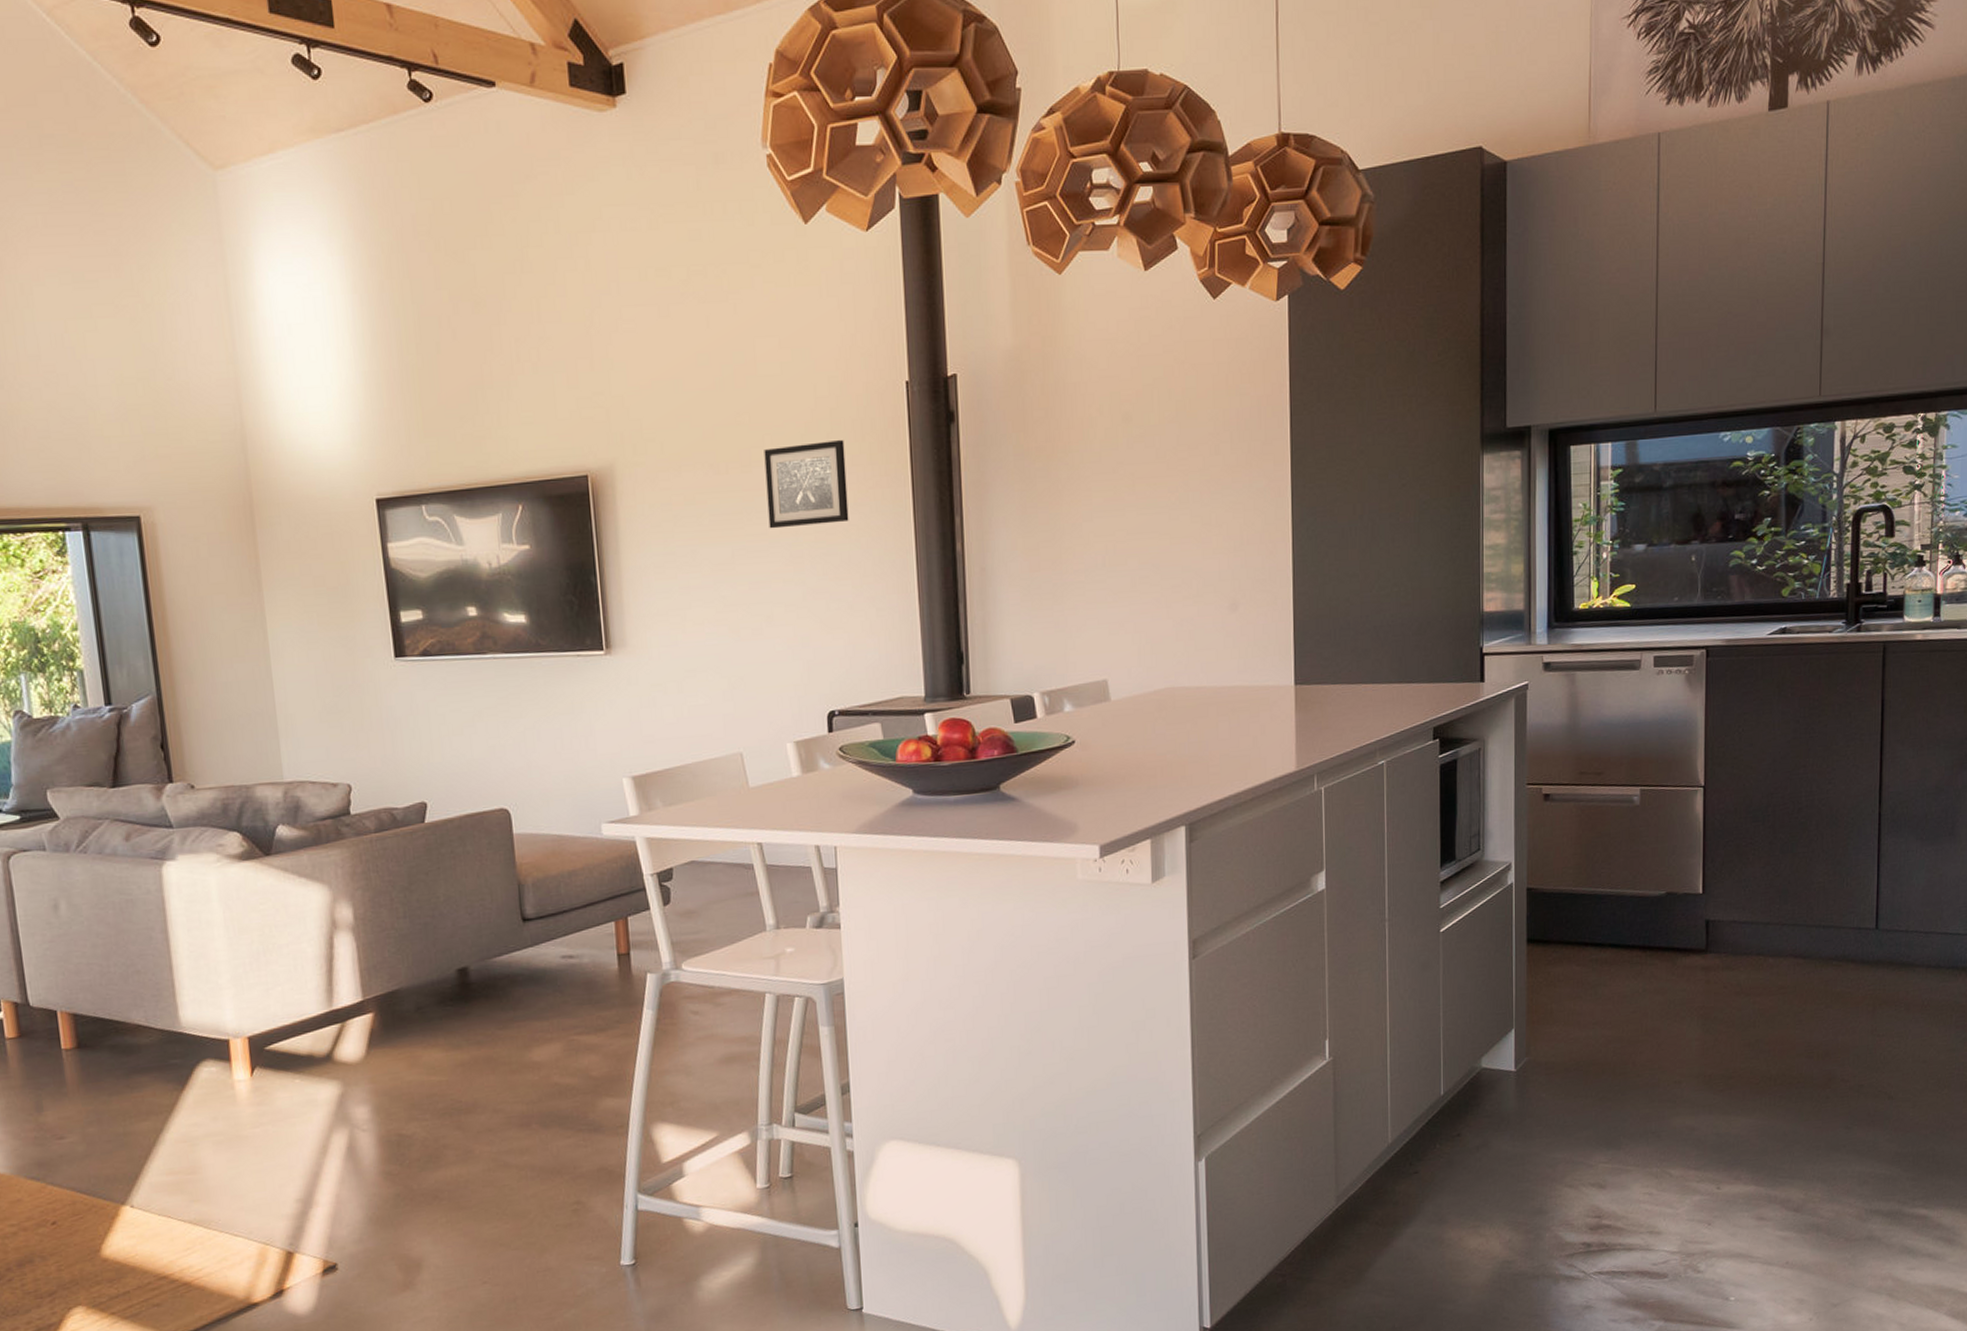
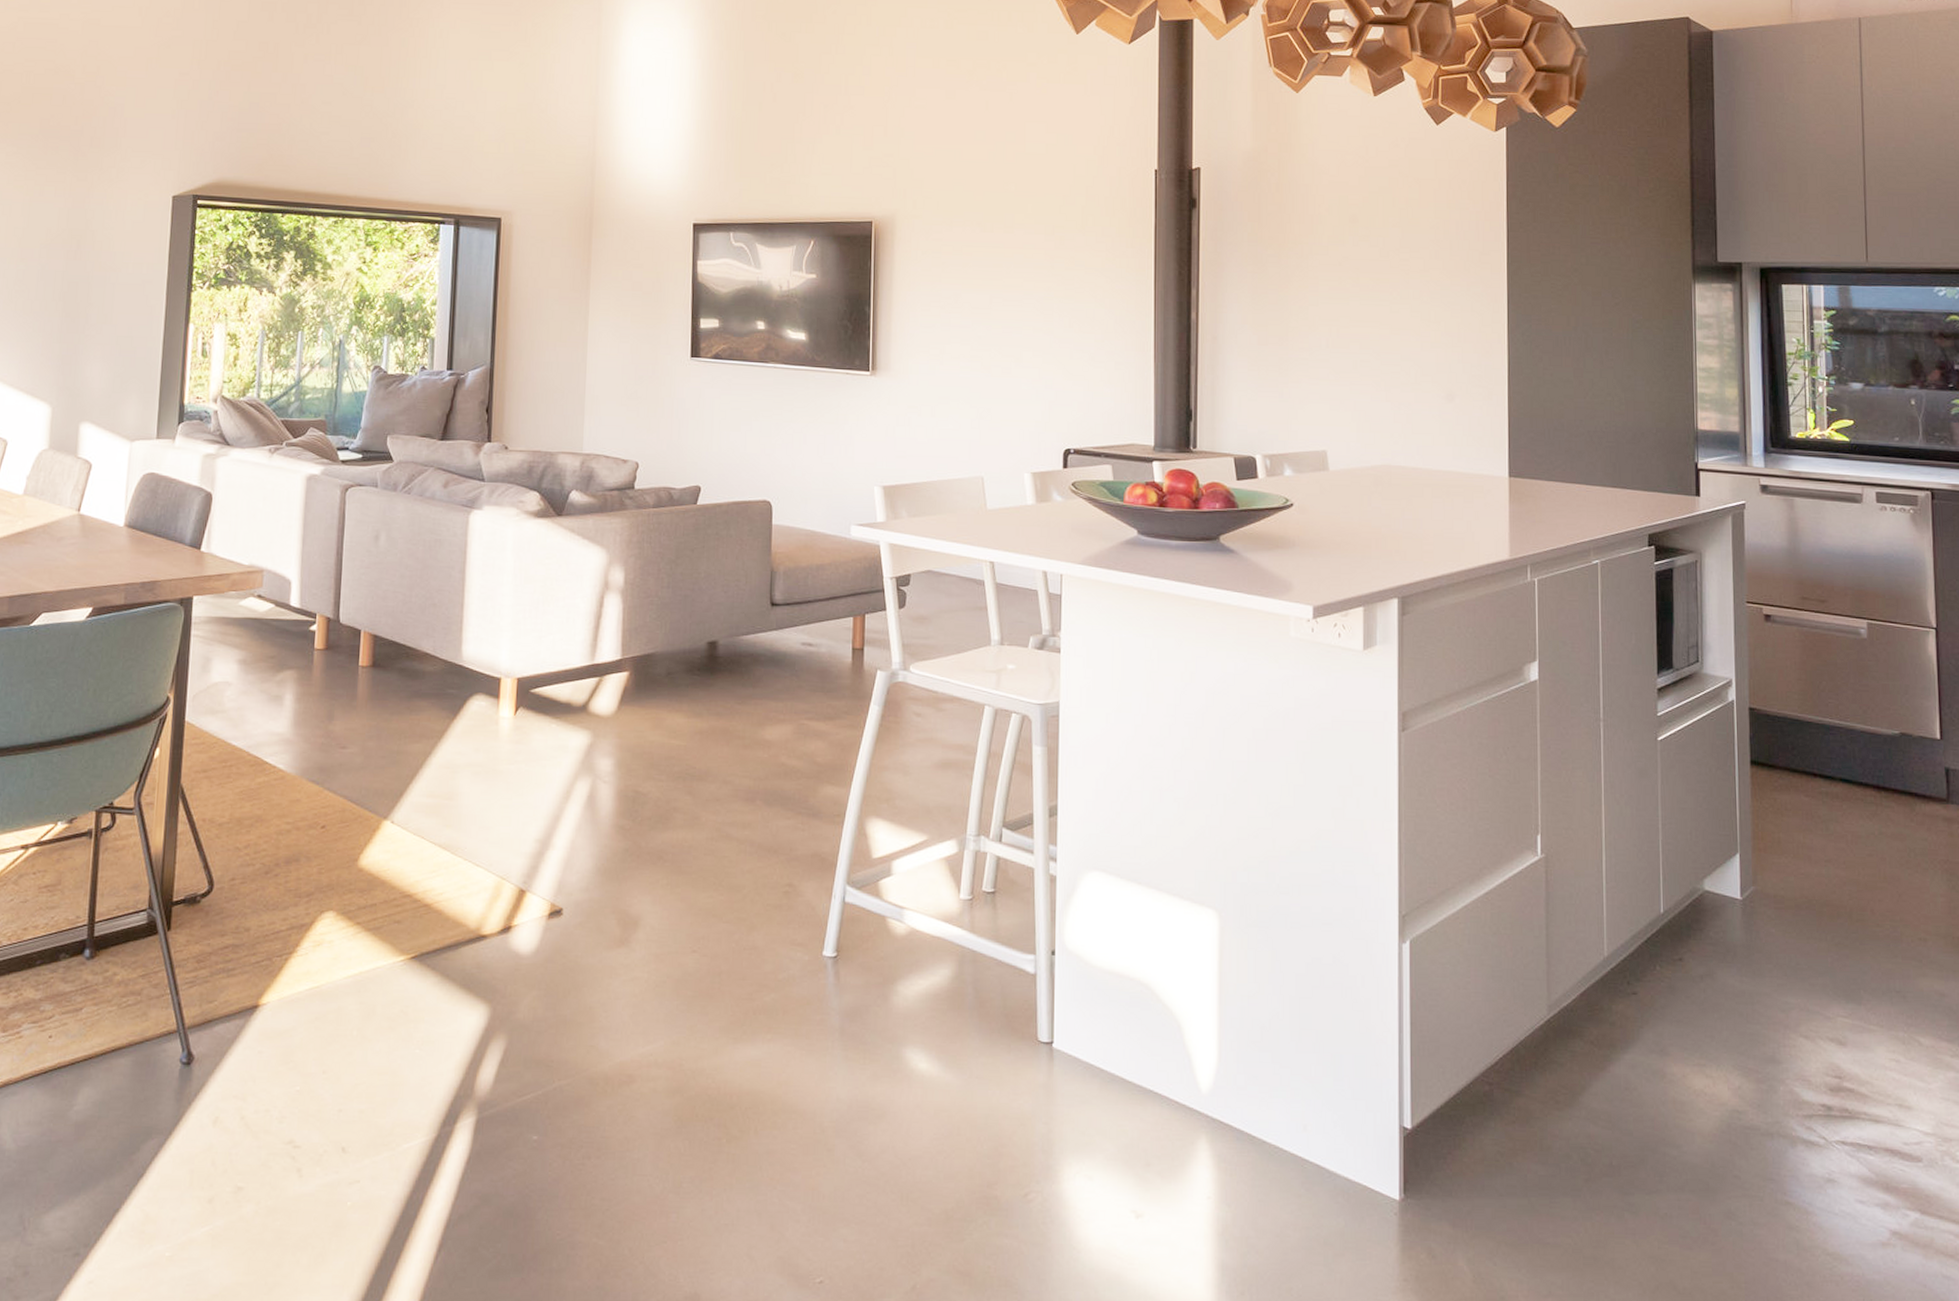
wall art: present [764,440,849,529] -> none [1025,213,1097,284]

